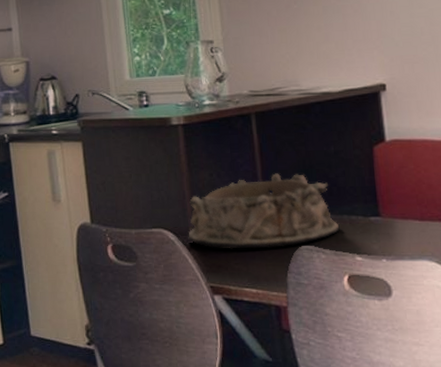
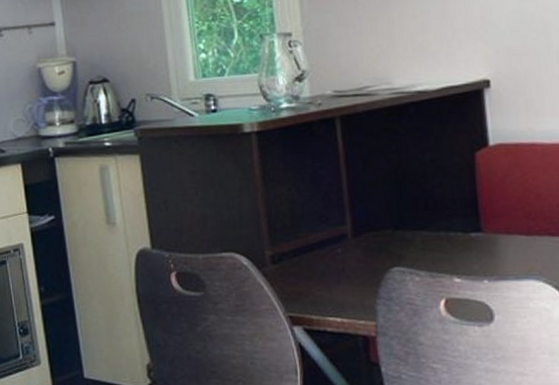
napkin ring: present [188,173,340,249] -> none [263,186,436,274]

